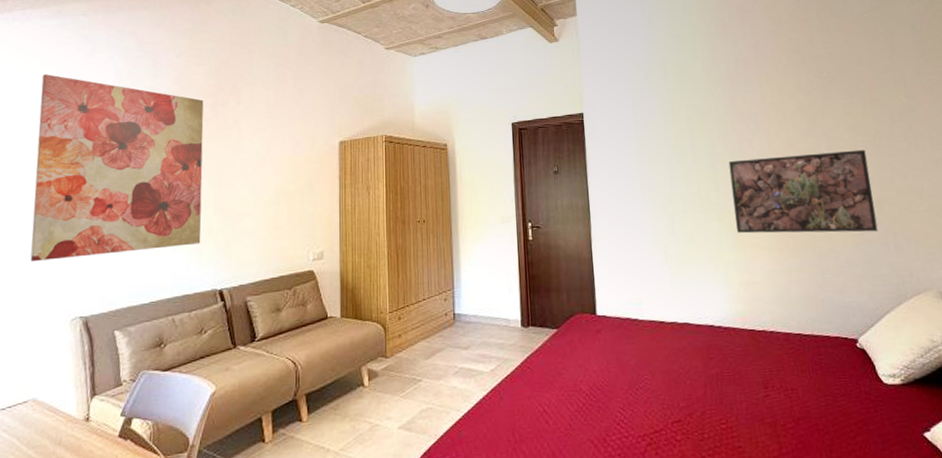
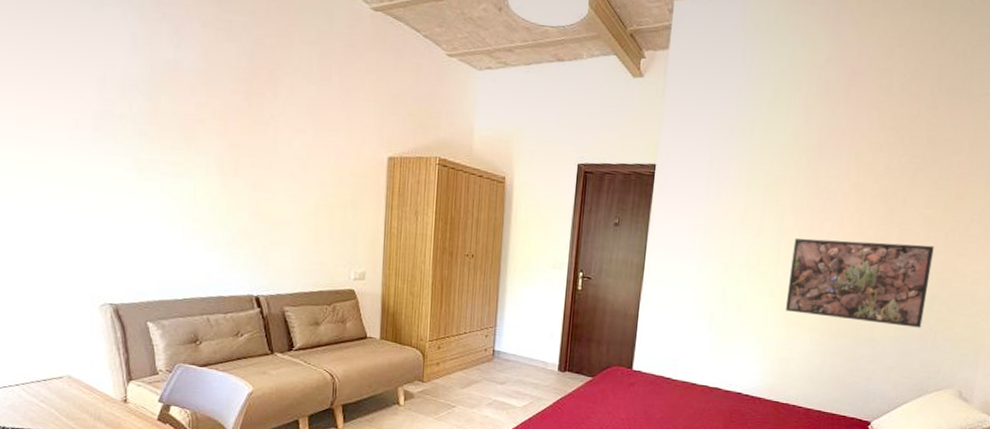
wall art: present [30,73,204,262] -> none [42,23,236,247]

